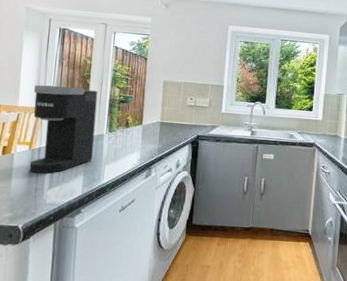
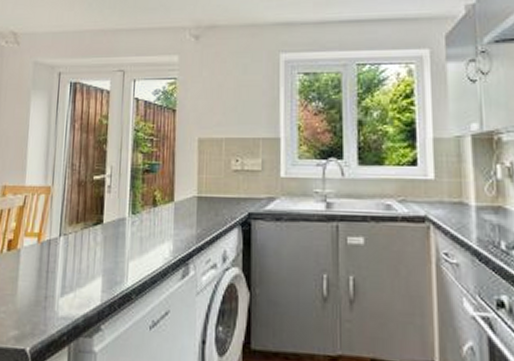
coffee maker: present [29,84,98,174] -> none [38,156,117,276]

